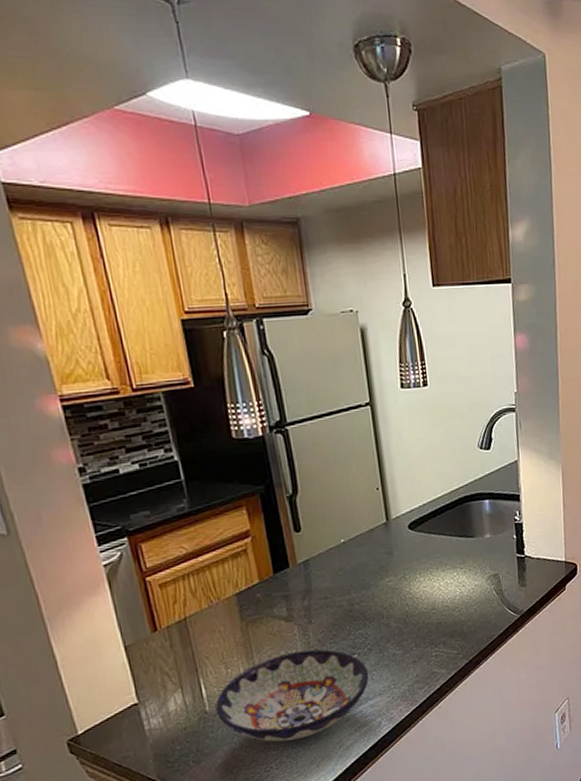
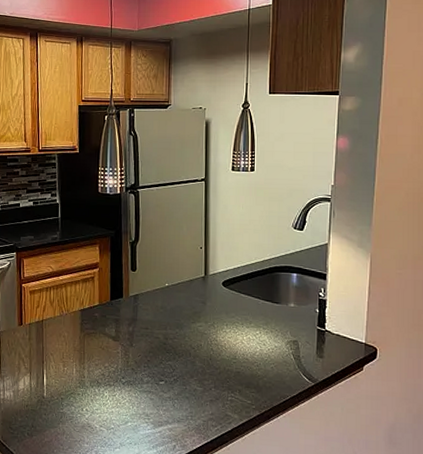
bowl: present [216,649,369,742] -> none [51,366,171,441]

